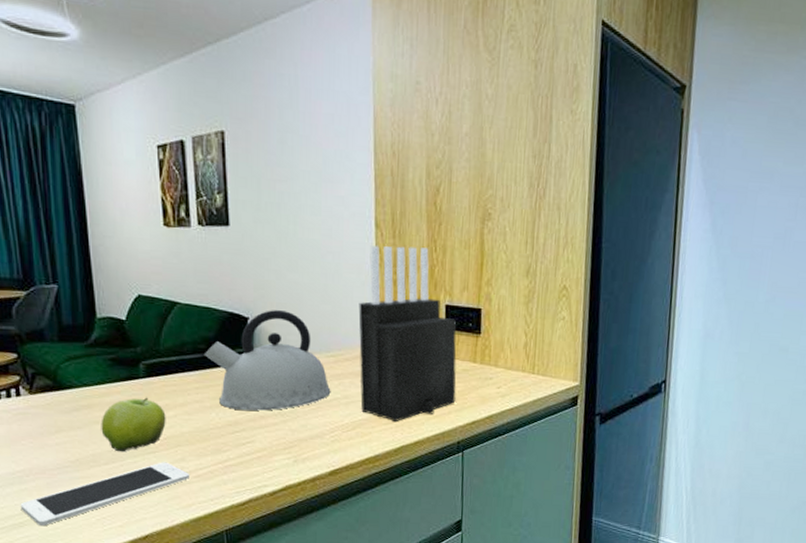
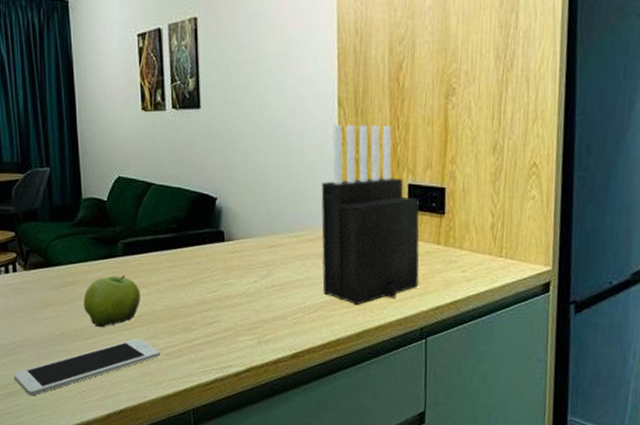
kettle: present [203,310,331,411] -> none [175,190,294,291]

